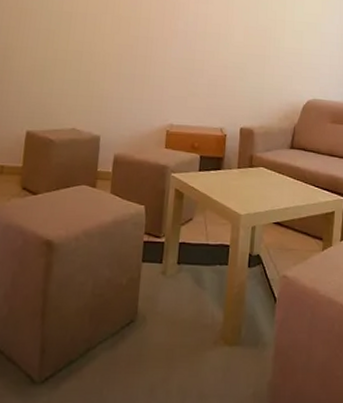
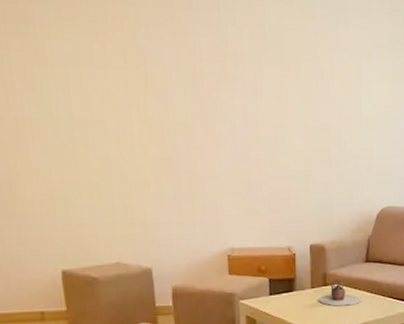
teapot: none [243,162,285,189] -> present [318,279,362,306]

